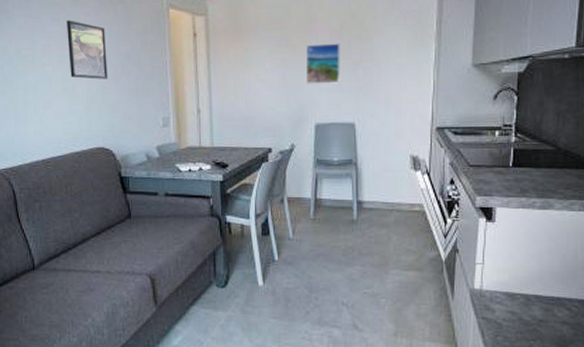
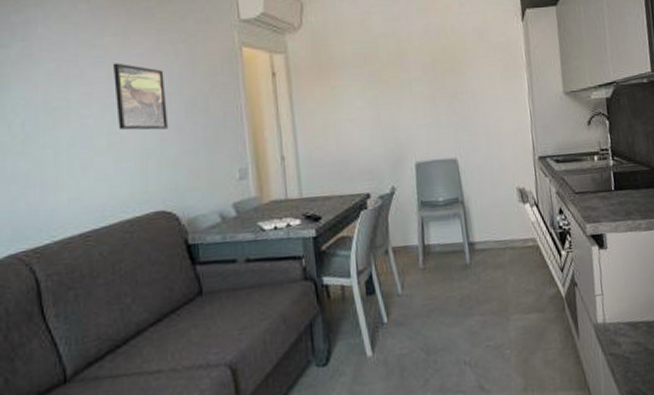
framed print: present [306,43,340,84] -> none [399,77,438,121]

